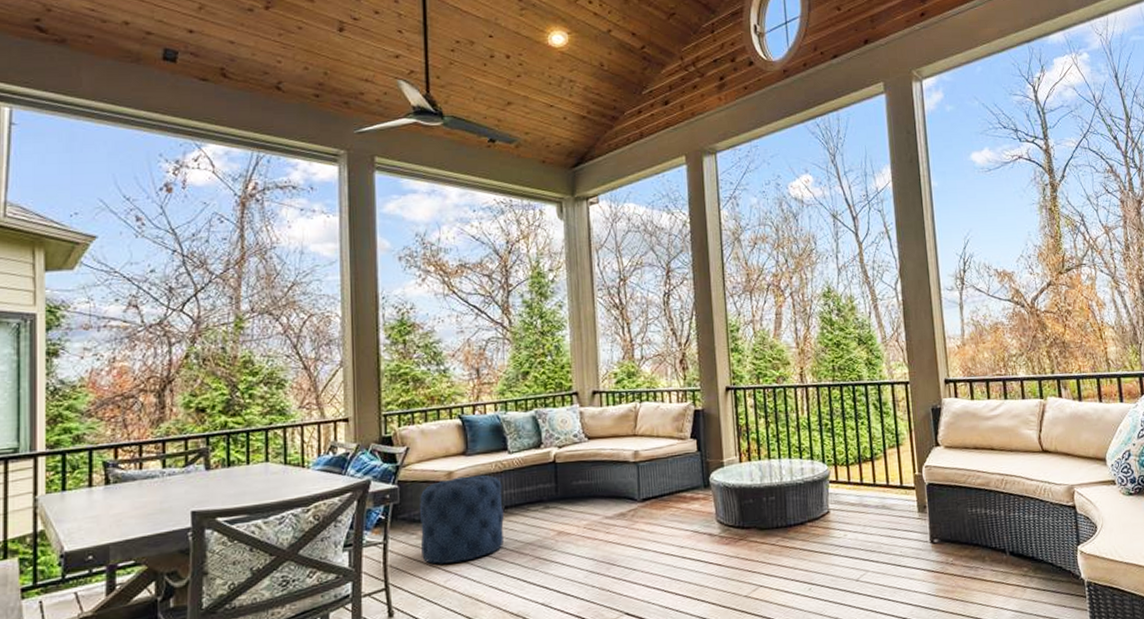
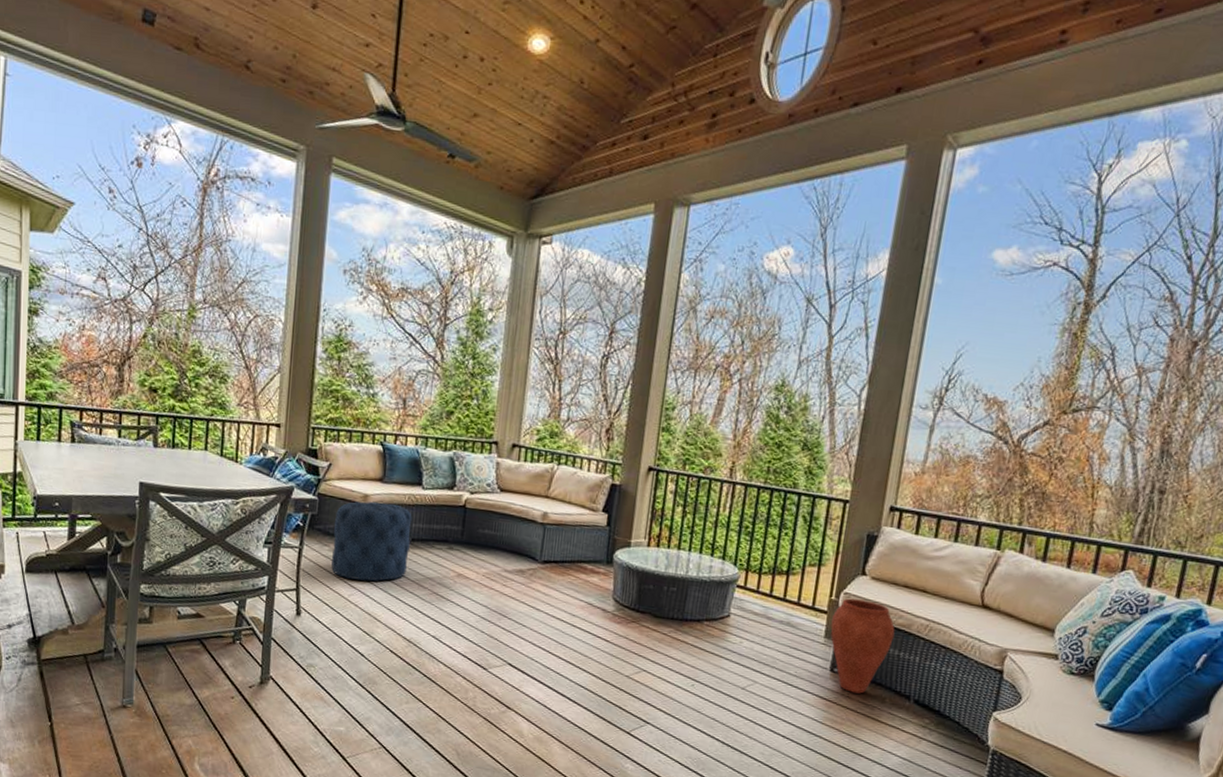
vase: none [920,468,978,559] -> present [830,598,895,694]

